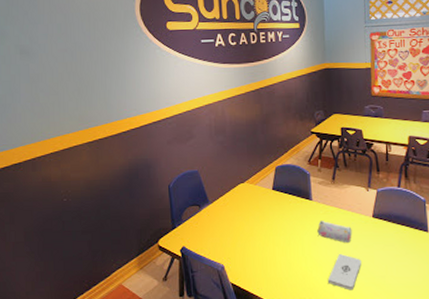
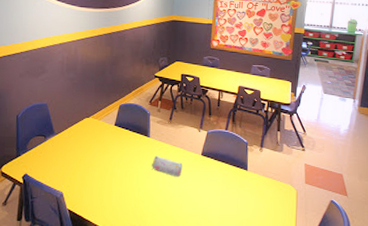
notepad: present [327,254,362,291] -> none [156,187,188,220]

